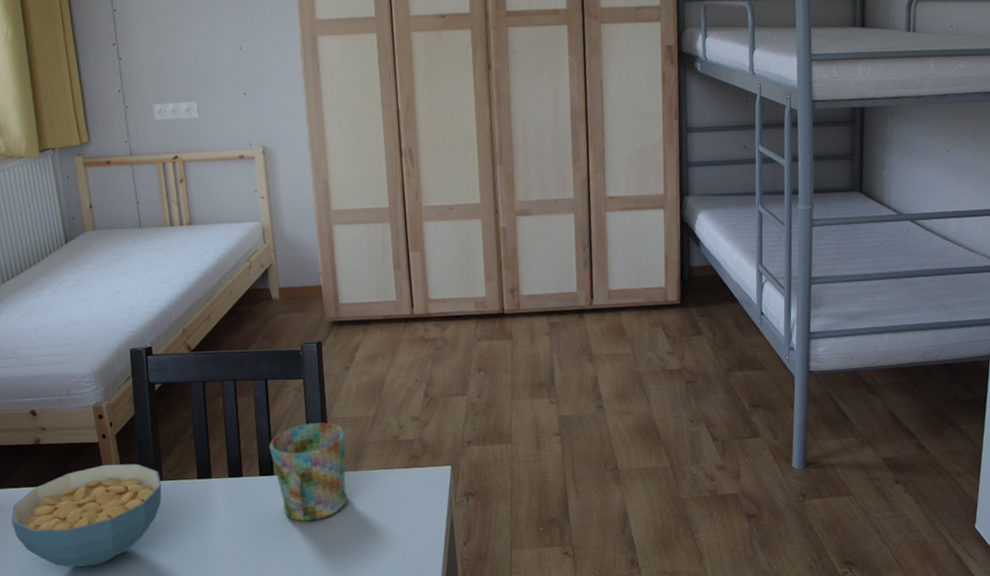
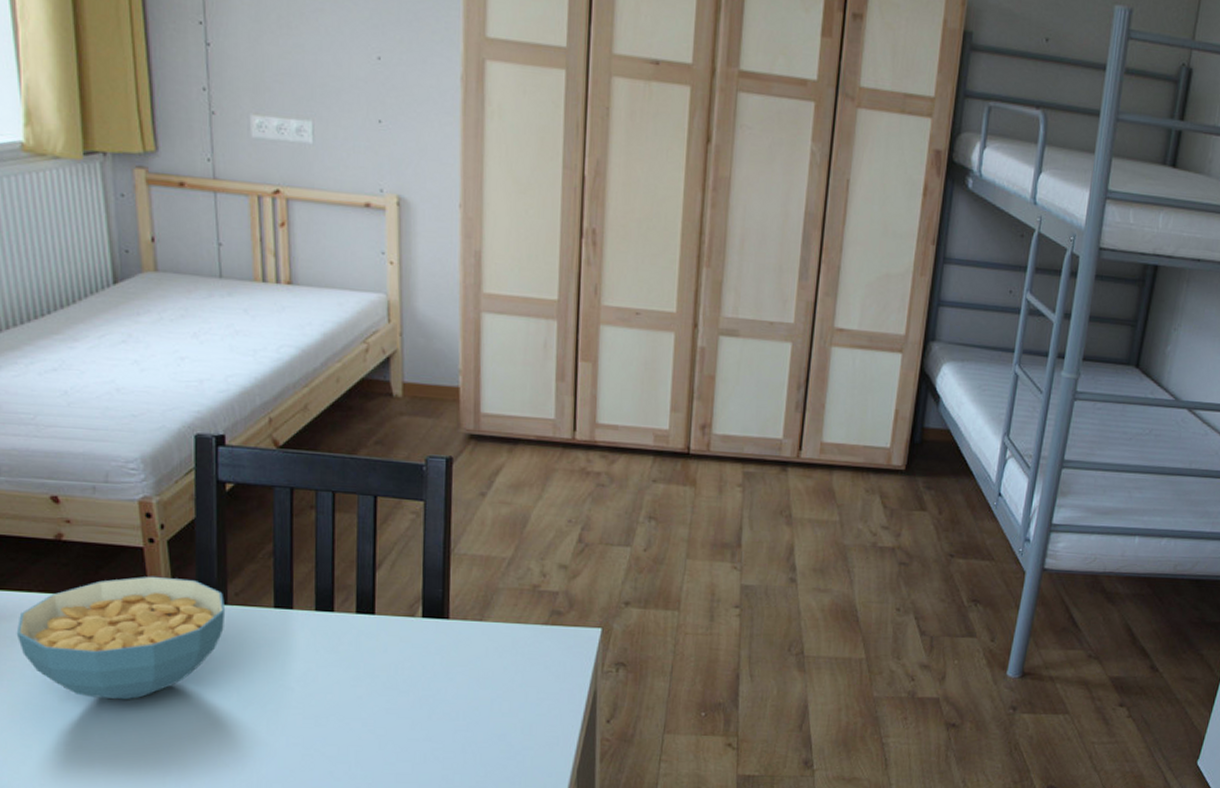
mug: present [269,422,347,522] -> none [372,556,472,675]

